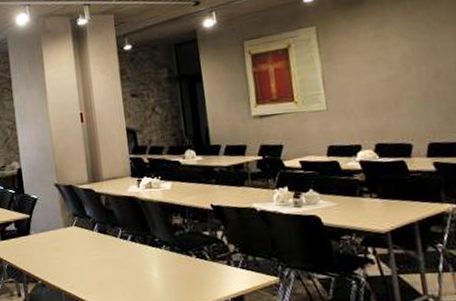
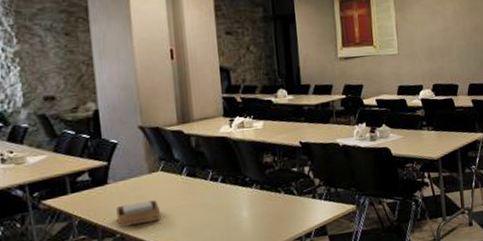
napkin holder: none [37,253,75,275] -> present [116,200,160,228]

